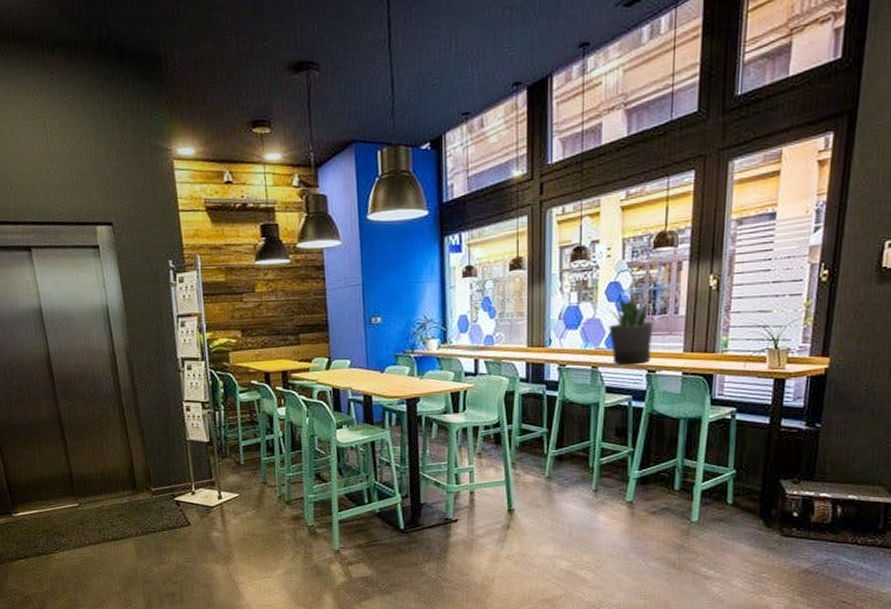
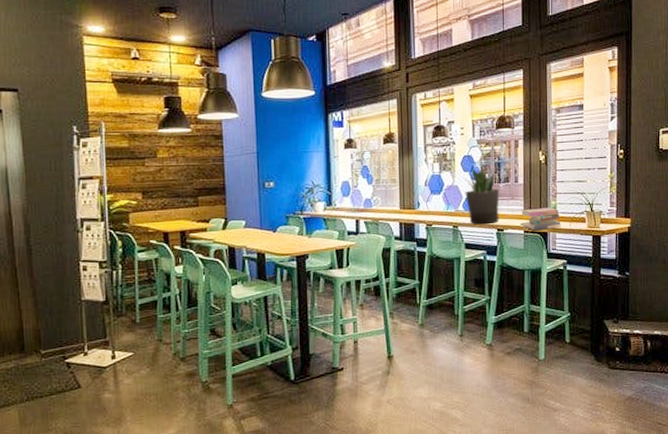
books: none [678,344,733,373] -> present [520,207,561,231]

